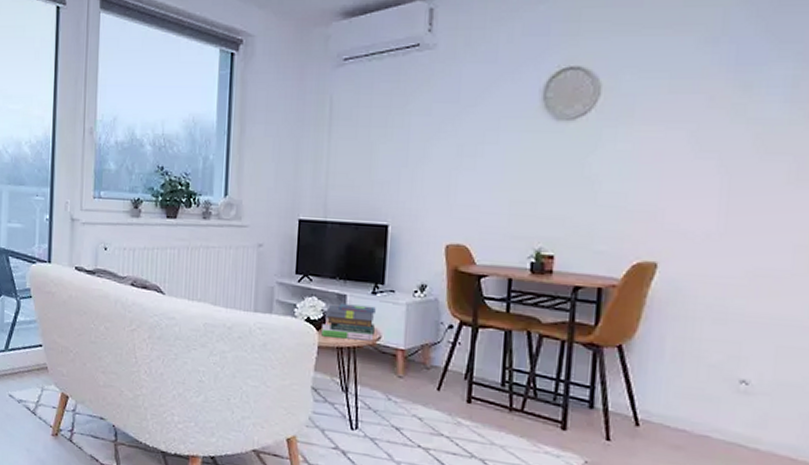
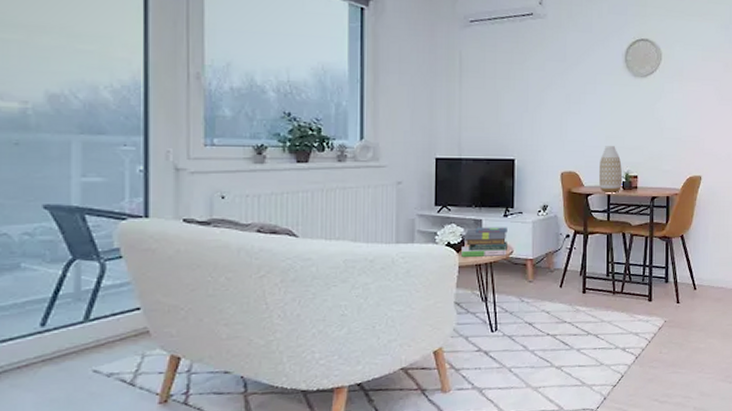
vase: none [497,213,532,277] -> present [599,146,623,192]

